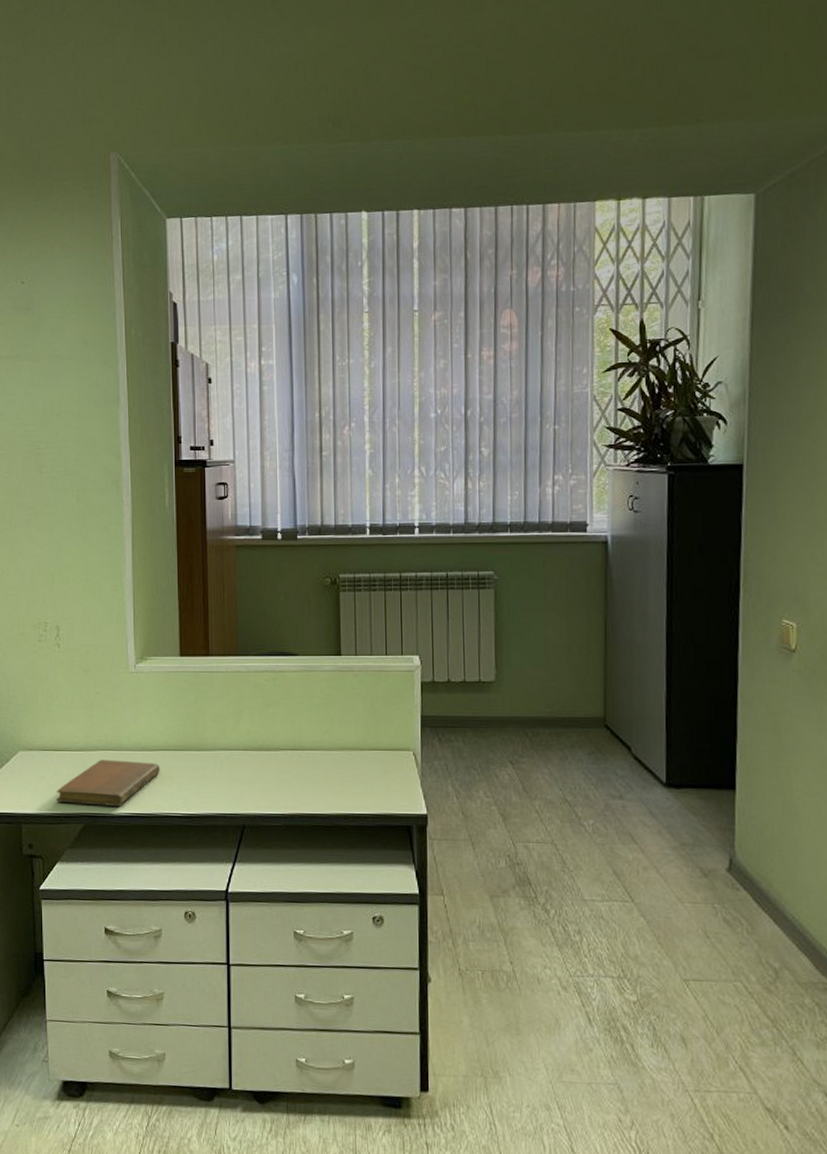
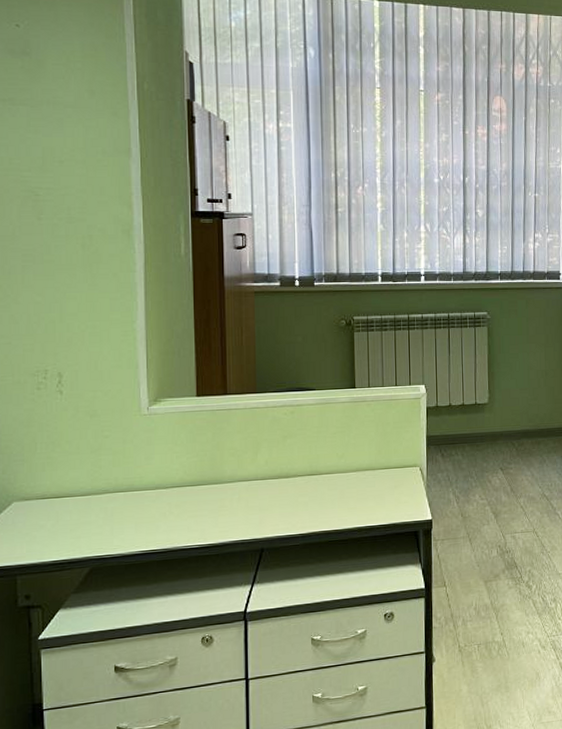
notebook: present [56,759,160,806] -> none [58,500,175,549]

